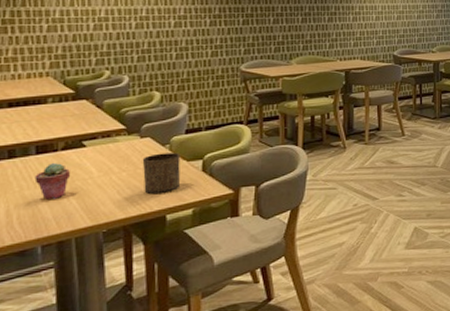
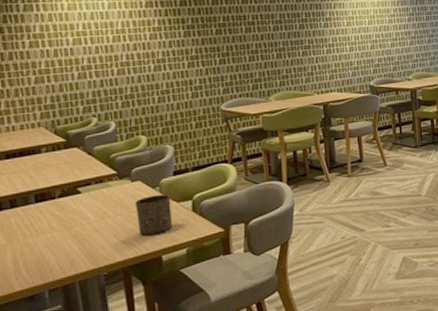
potted succulent: present [34,163,71,200] -> none [36,210,70,246]

